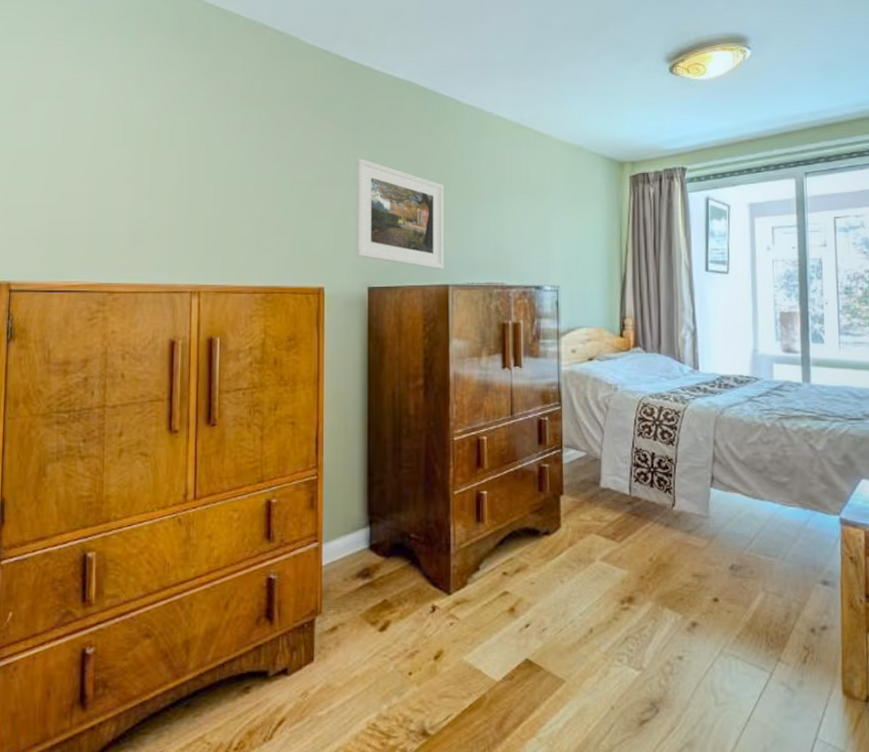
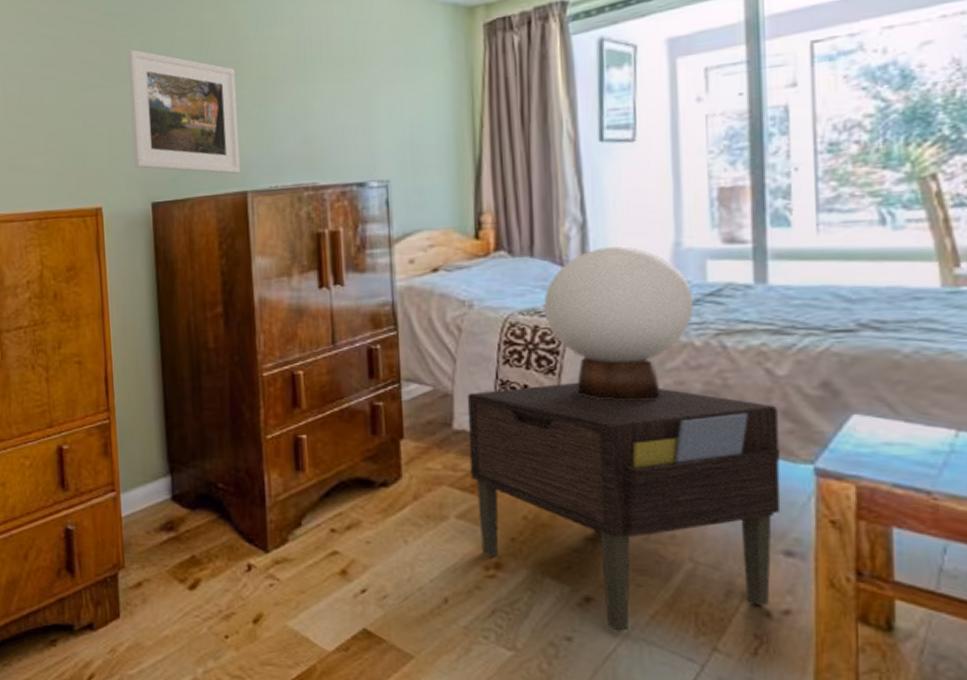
nightstand: none [611,451,820,649] -> present [467,382,781,631]
table lamp: none [667,350,765,467] -> present [544,246,694,402]

